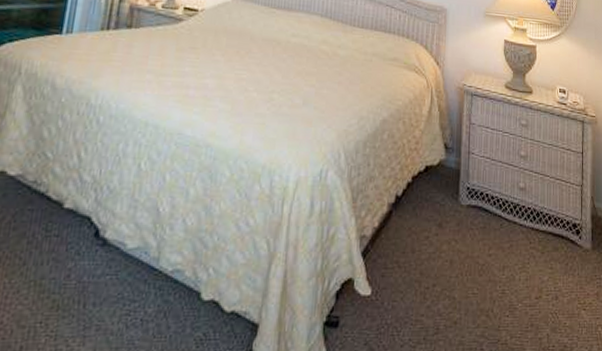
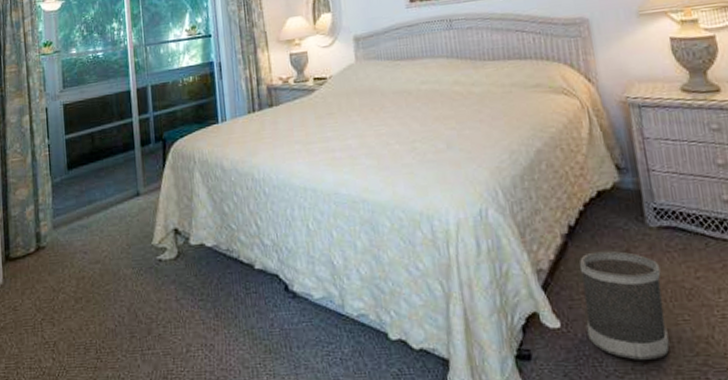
wastebasket: none [393,223,463,331] -> present [579,251,670,361]

